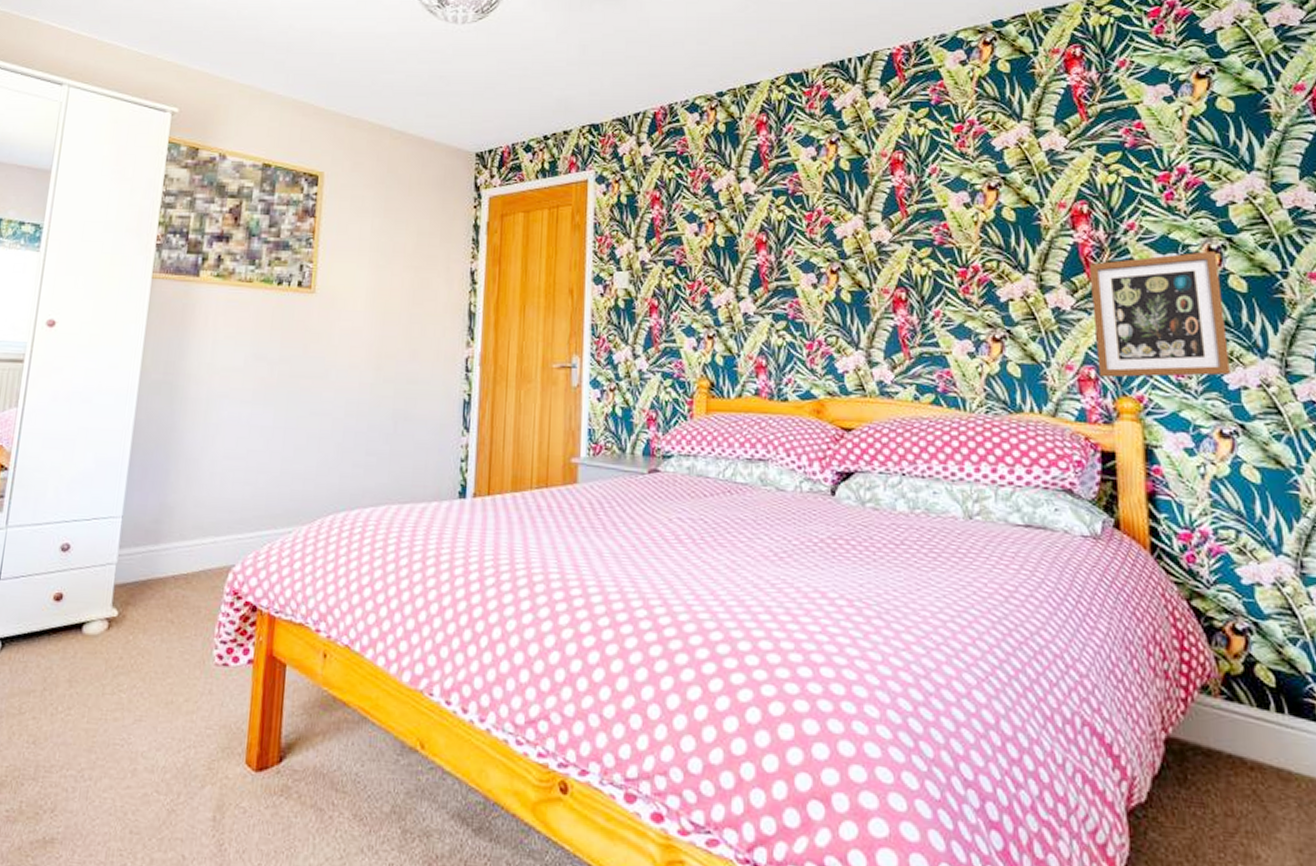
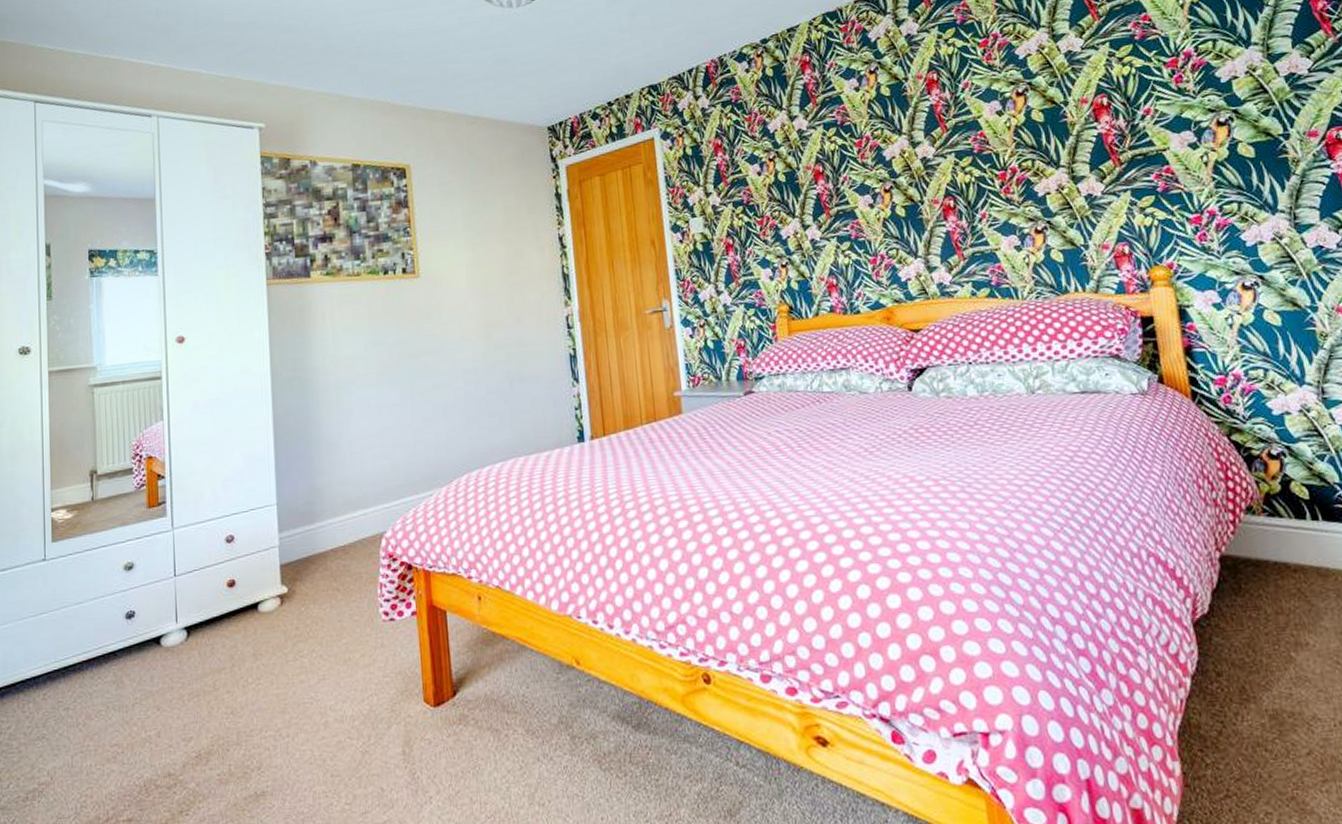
picture frame: present [1088,251,1231,378] -> none [1113,124,1247,252]

